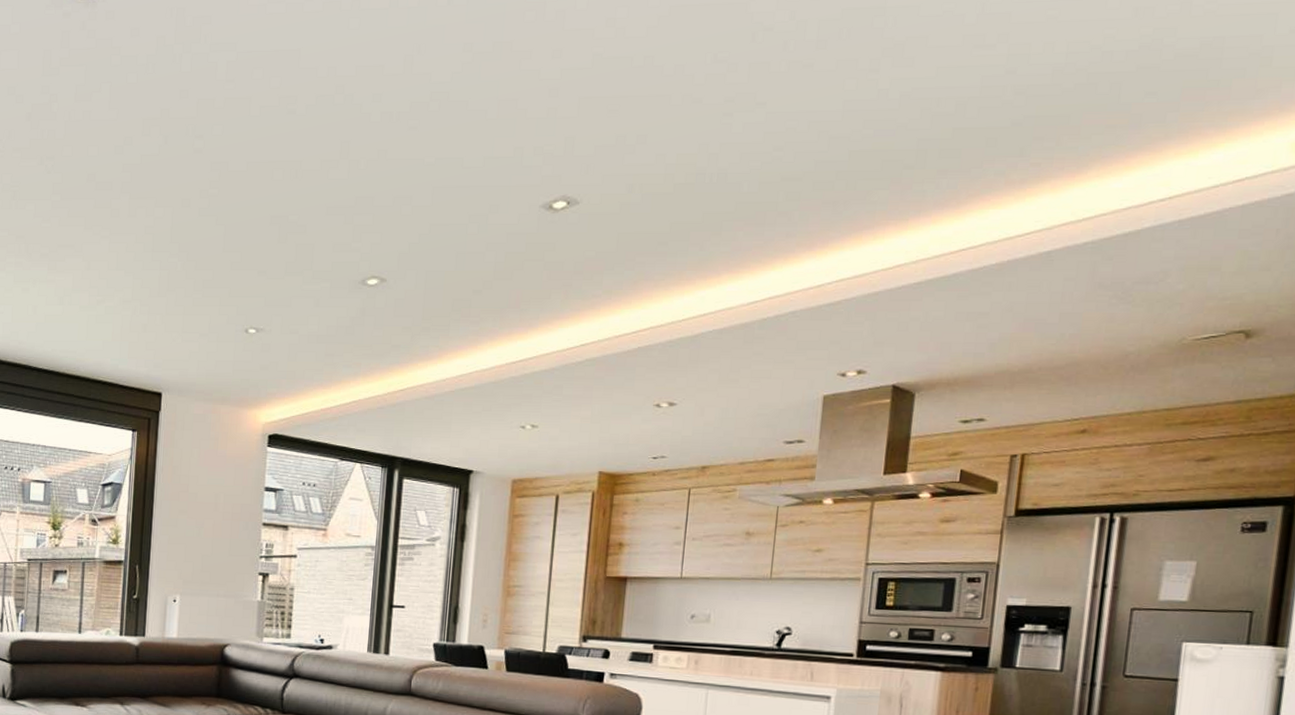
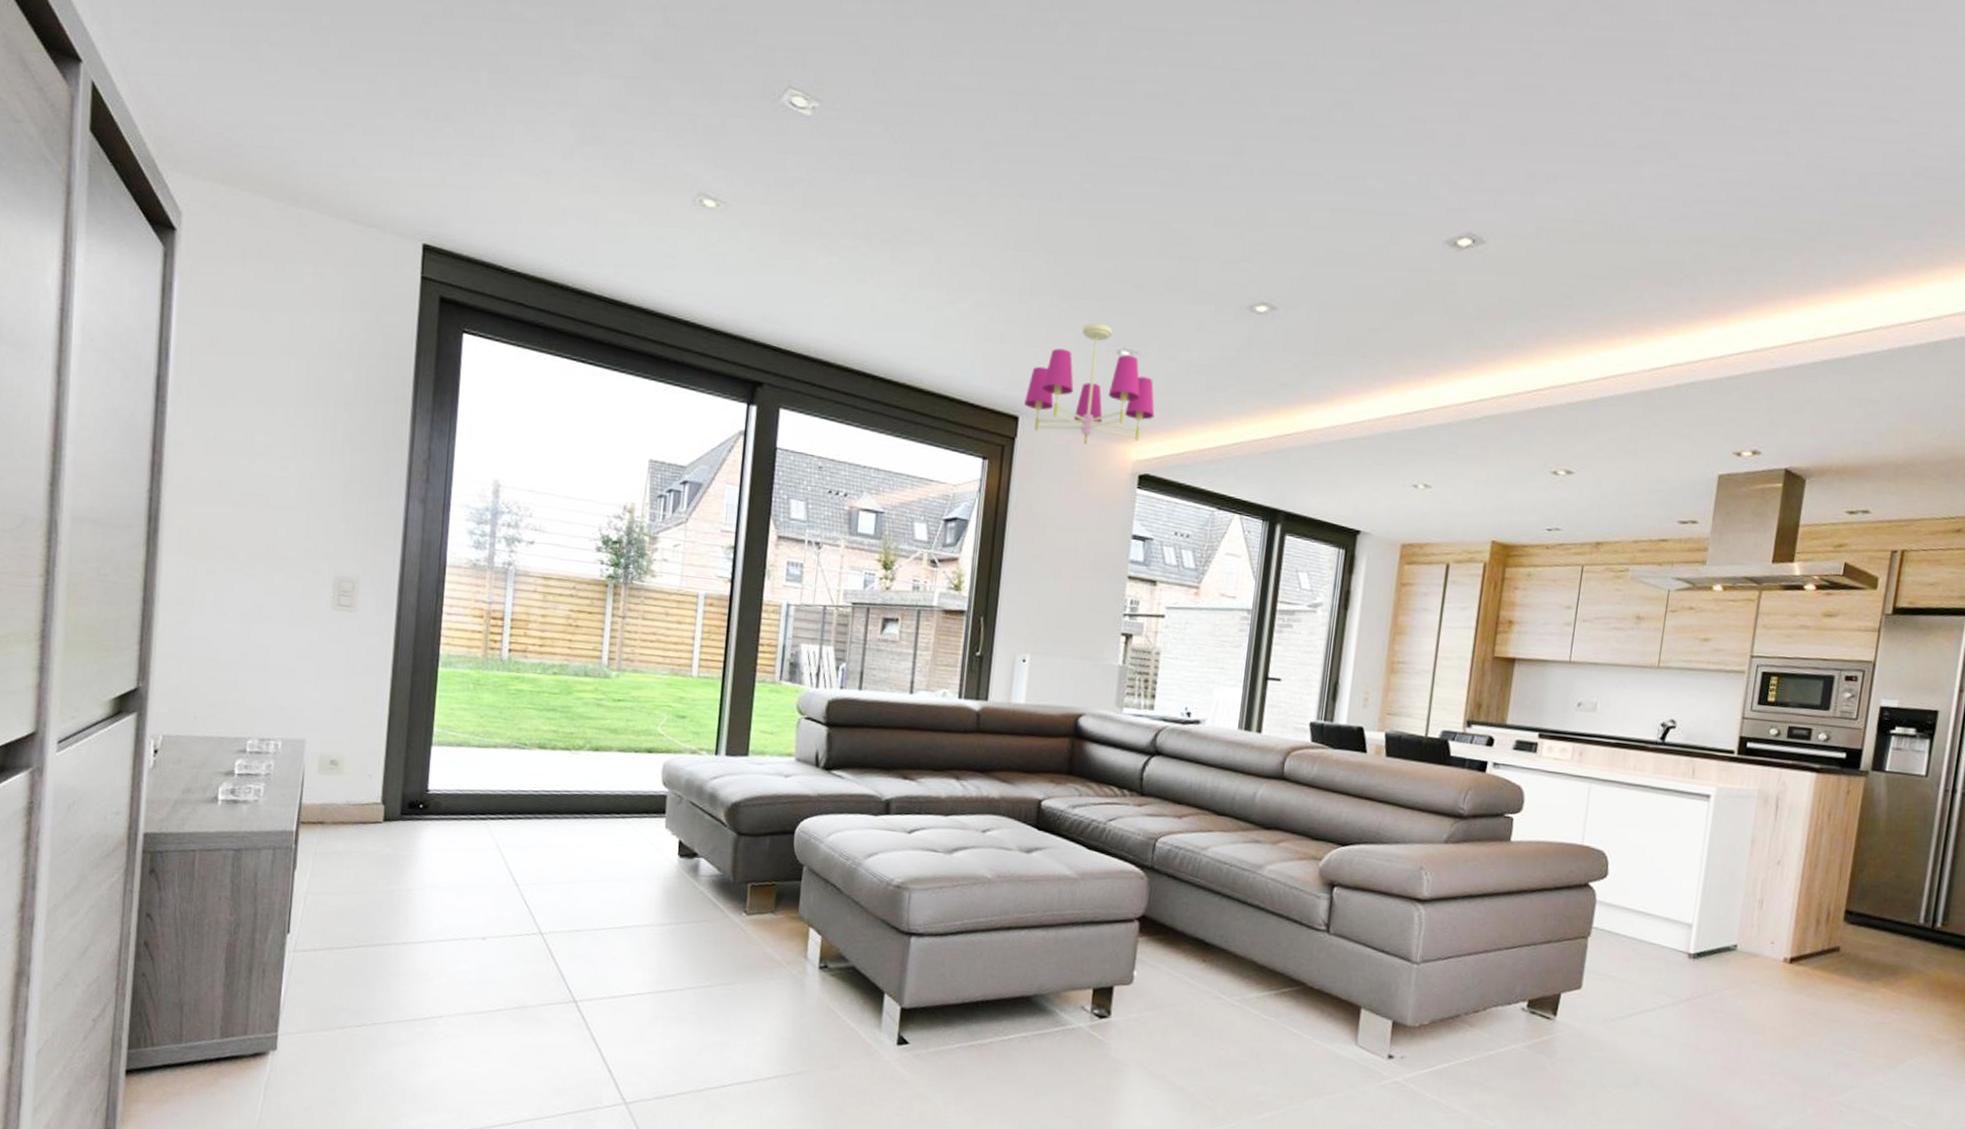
chandelier: none [166,308,280,413] -> present [1024,323,1155,445]

